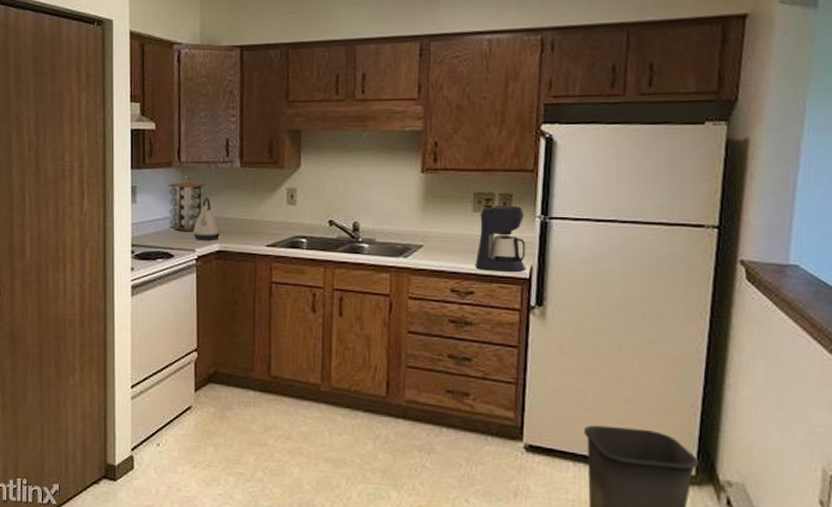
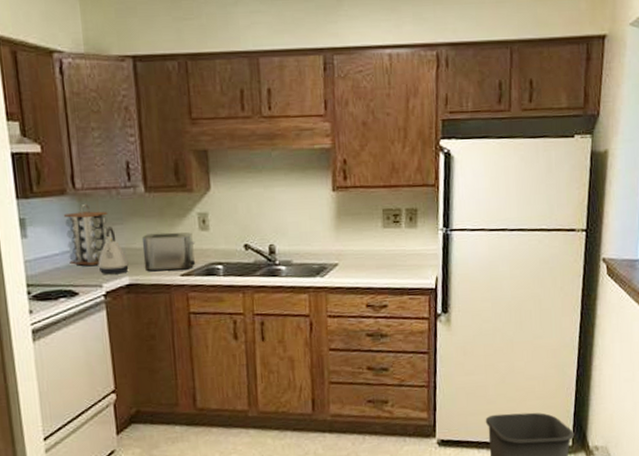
toaster: none [234,205,283,242] -> present [141,232,196,272]
coffee maker: present [475,204,526,273] -> none [387,219,432,284]

